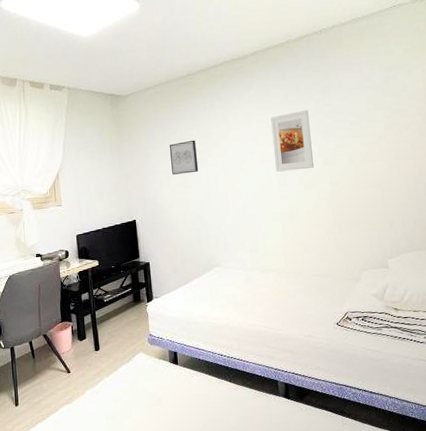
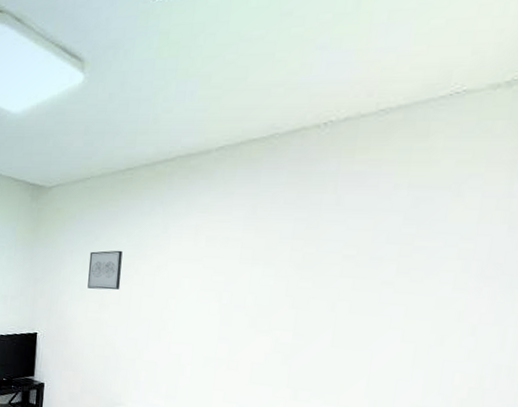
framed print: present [271,109,314,172] -> none [220,230,283,309]

